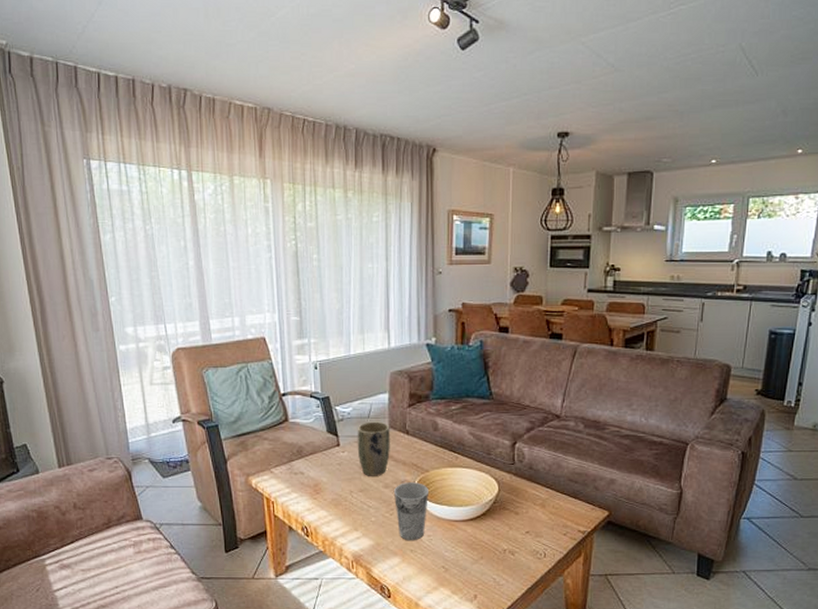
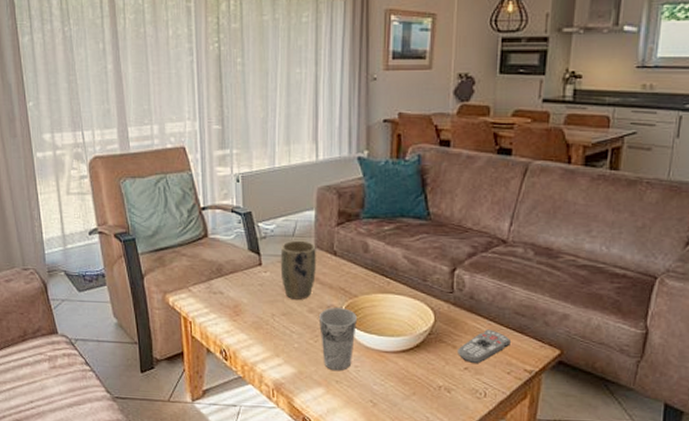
remote control: none [520,496,567,528] -> present [458,329,512,364]

